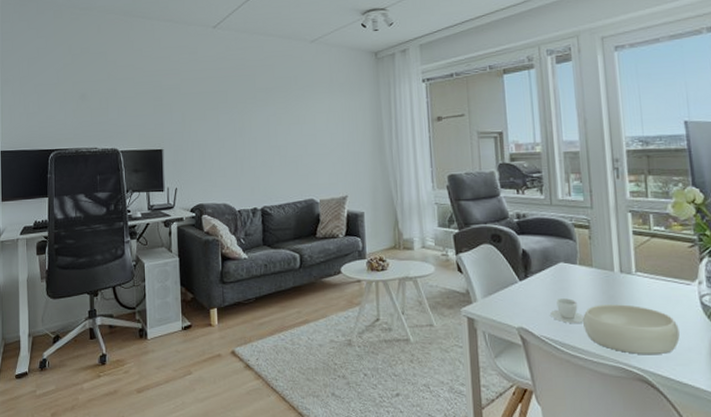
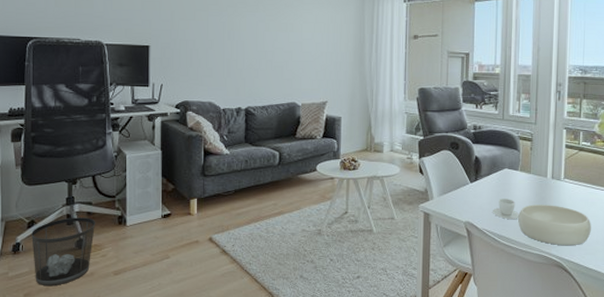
waste bin: none [57,331,118,405] -> present [31,217,96,287]

